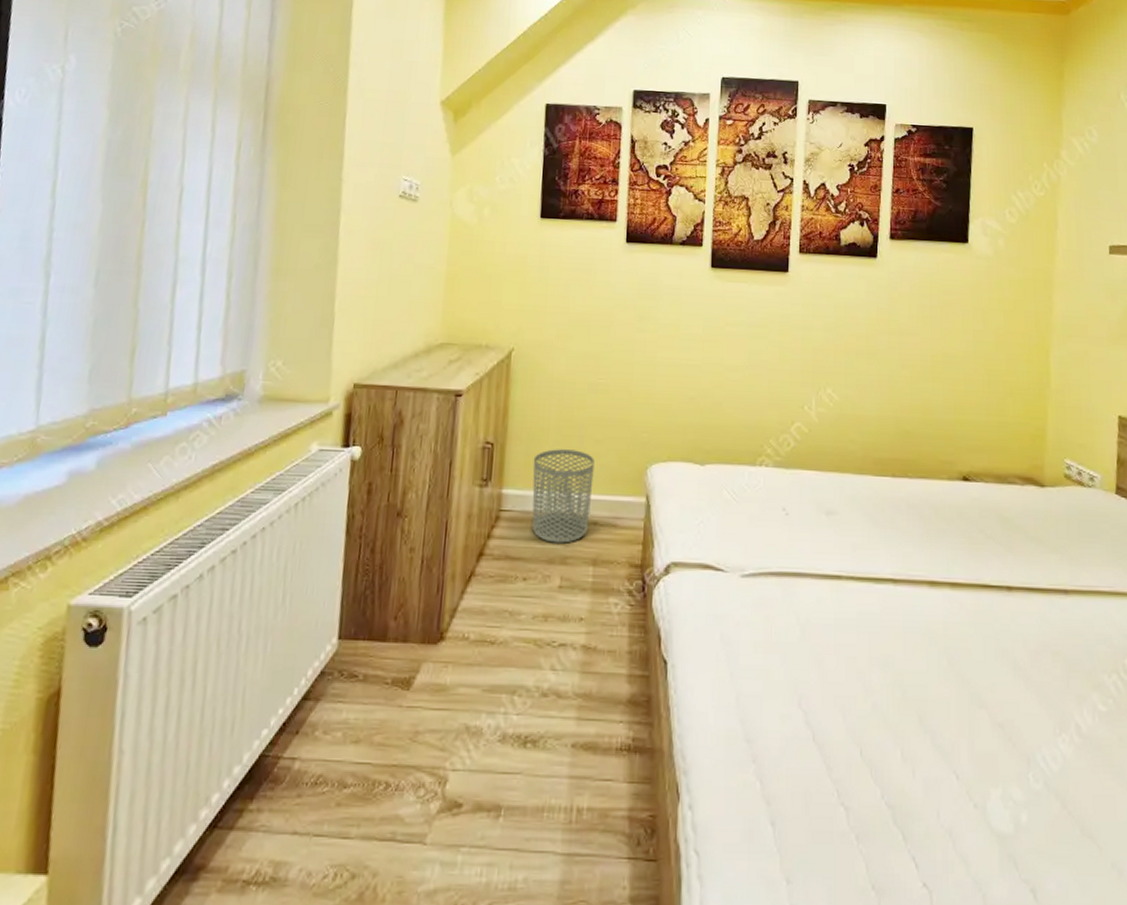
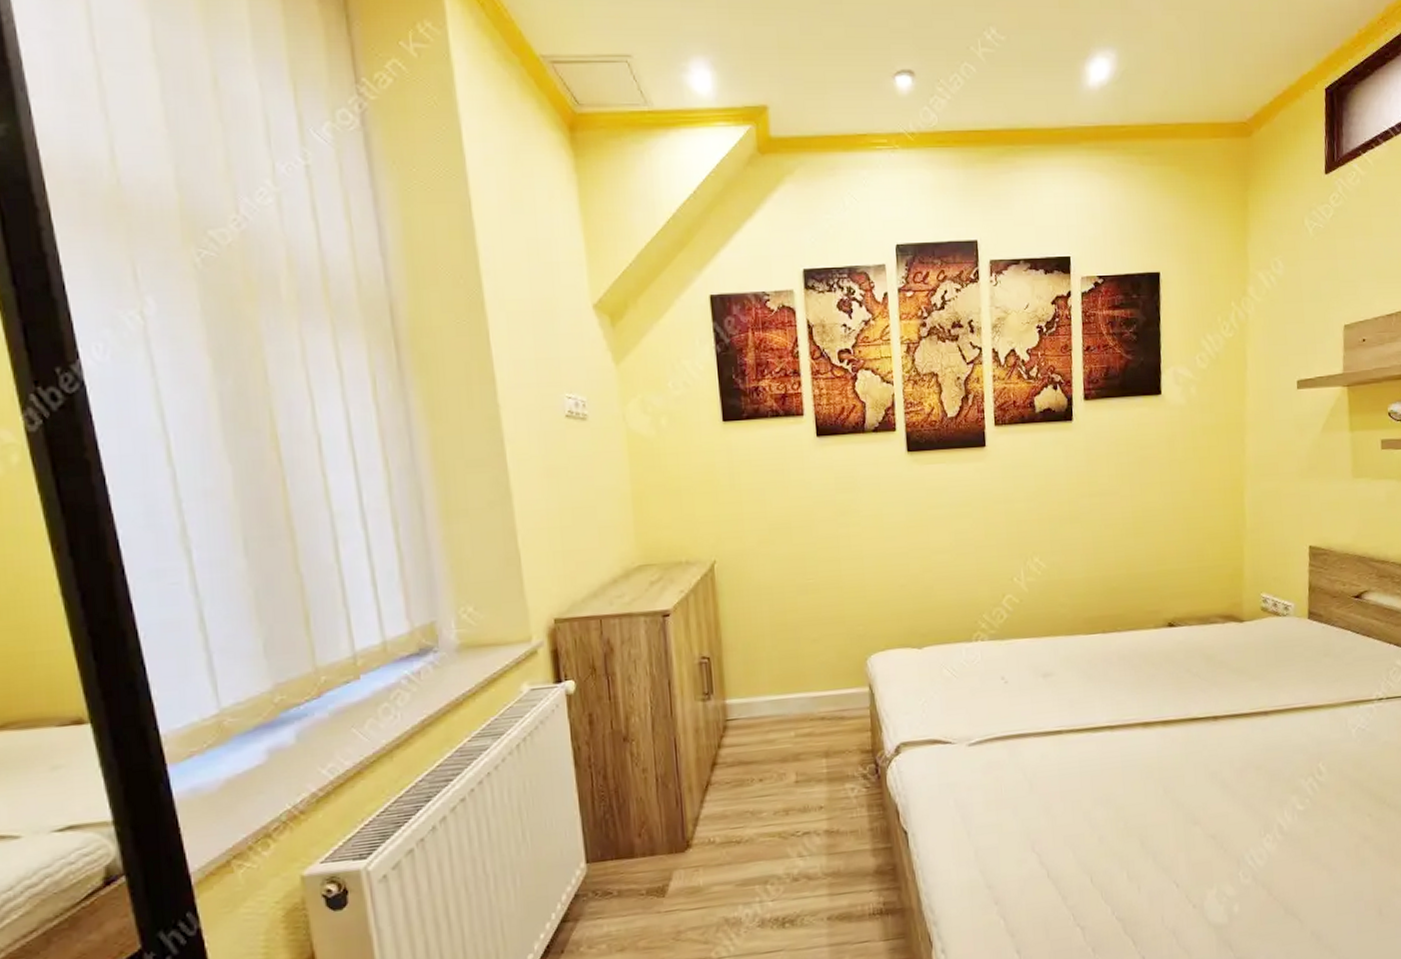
waste bin: present [532,449,595,543] -> none [752,652,817,743]

